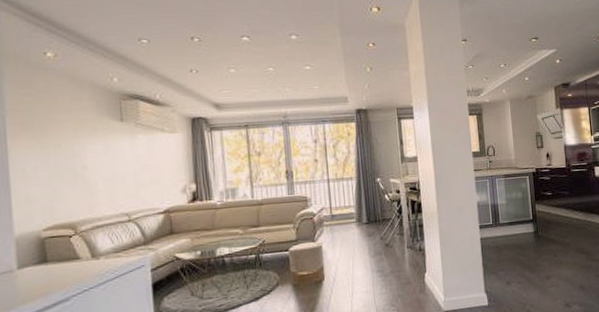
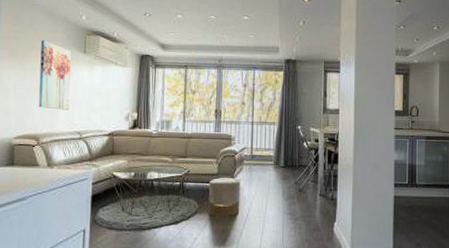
wall art: none [64,110,111,191] -> present [38,40,71,110]

